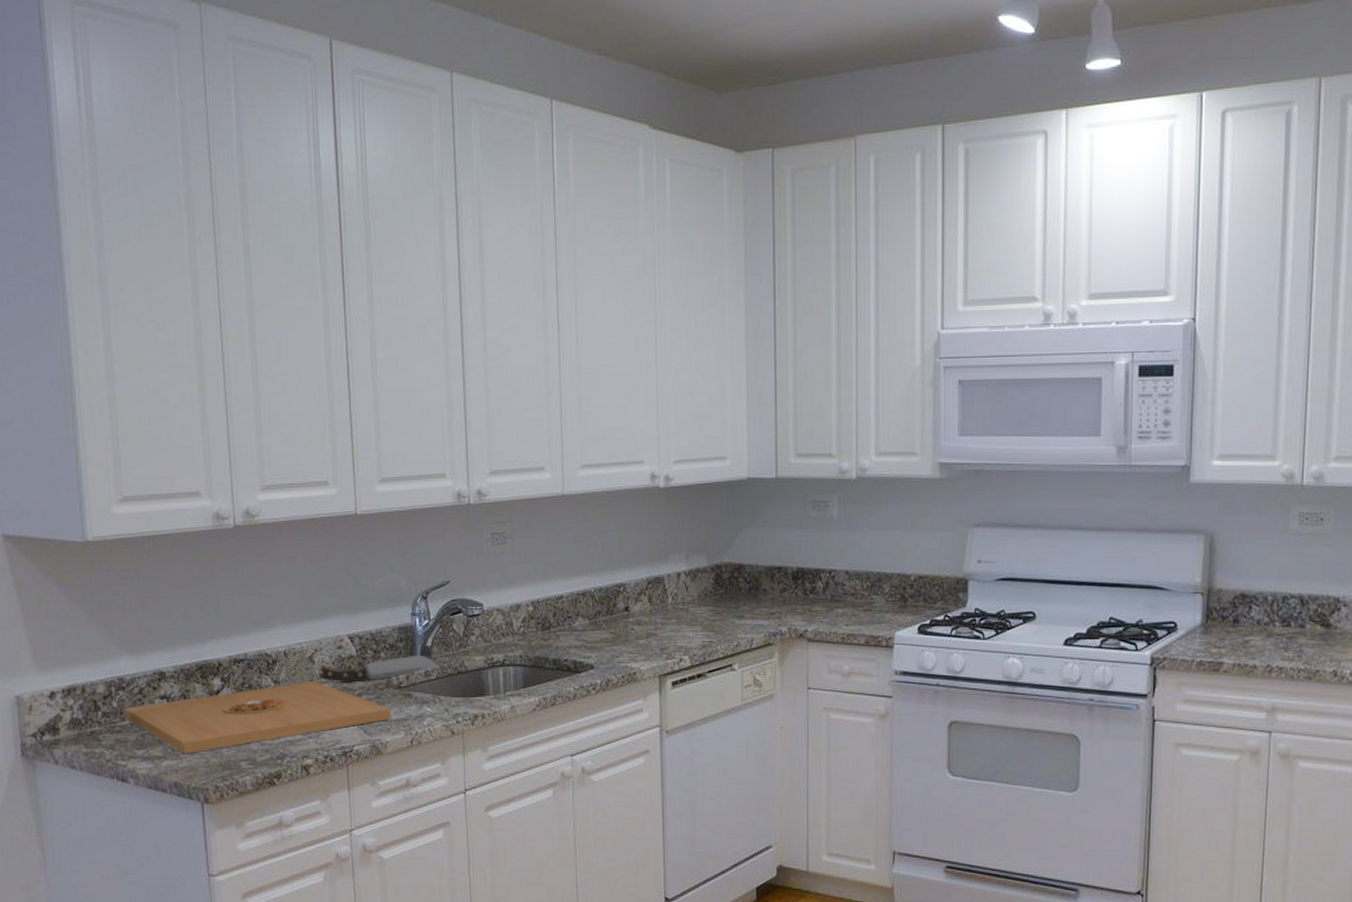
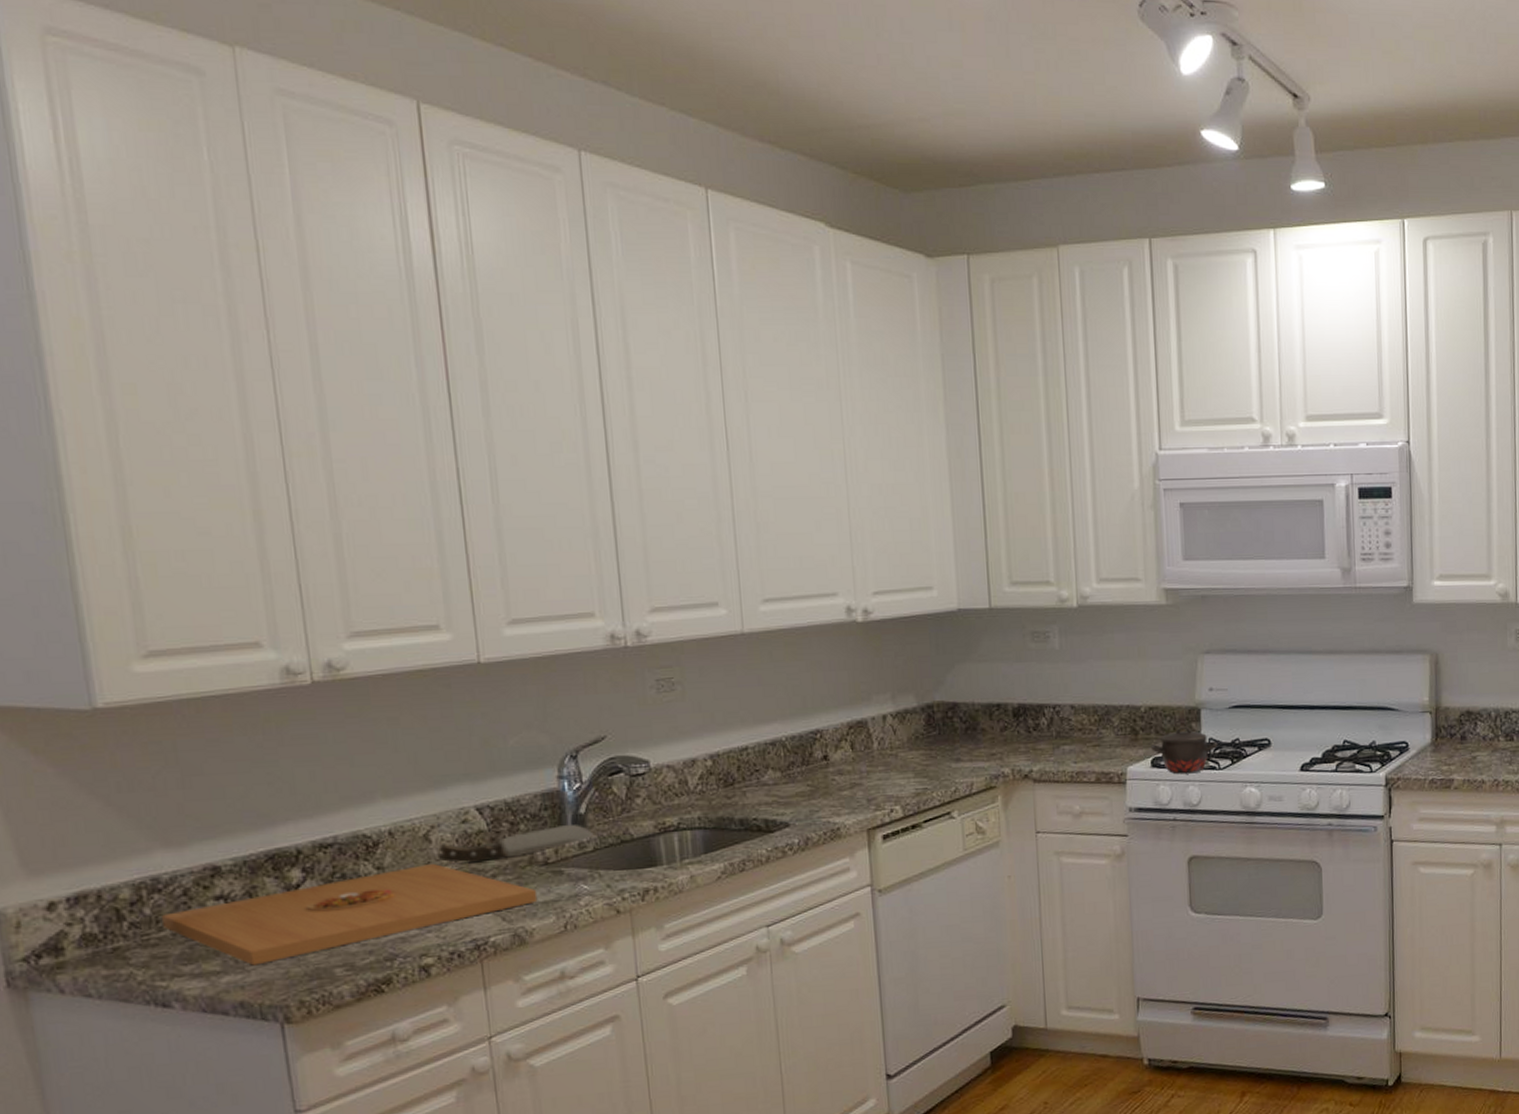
cooking pot: none [919,596,984,642] -> present [1151,726,1218,775]

